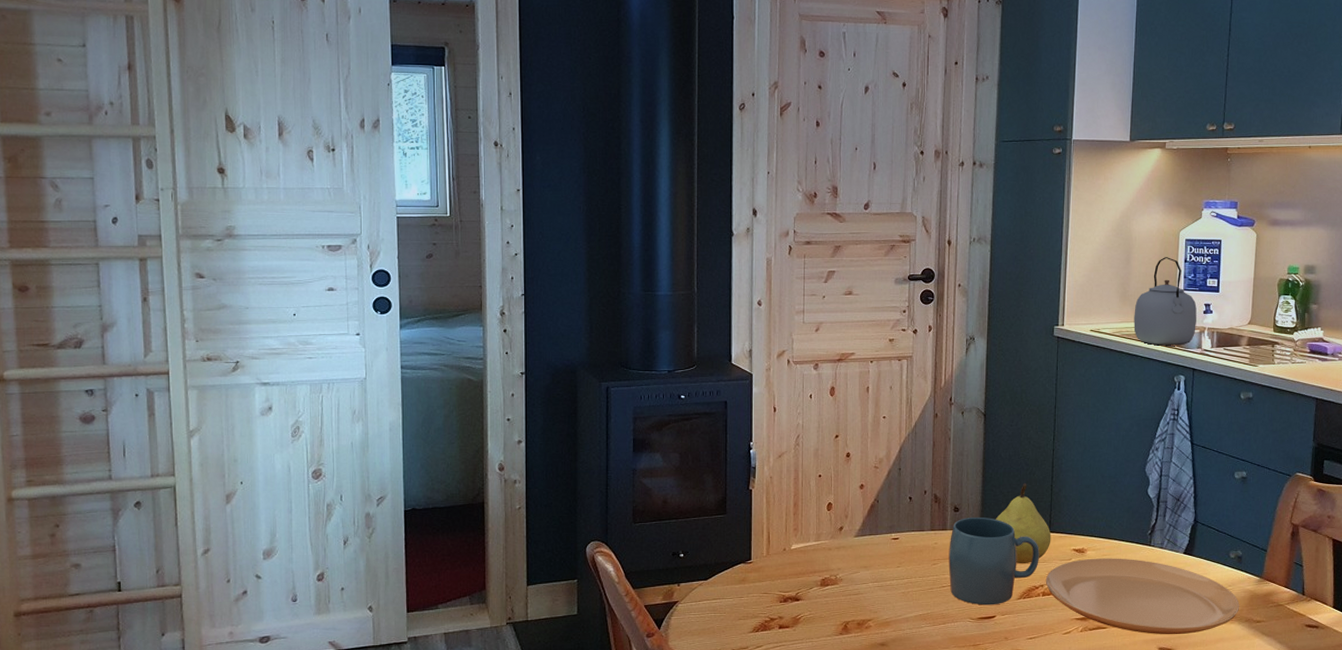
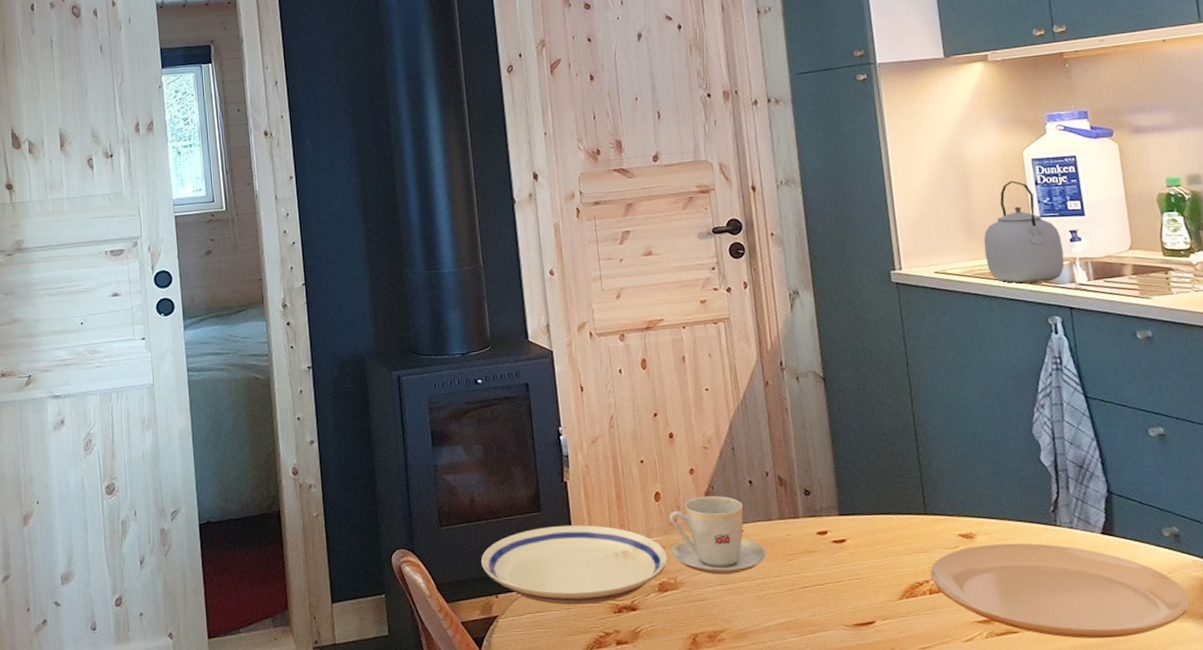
plate: none [668,527,831,595] -> present [481,525,668,605]
teacup: none [835,507,917,574] -> present [669,495,768,575]
mug: present [948,516,1039,605] -> none [804,500,919,609]
fruit: present [995,483,1051,563] -> none [856,457,930,555]

